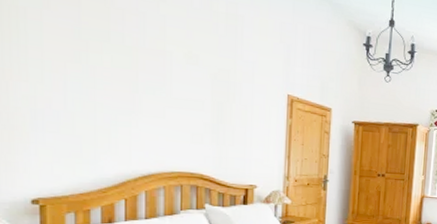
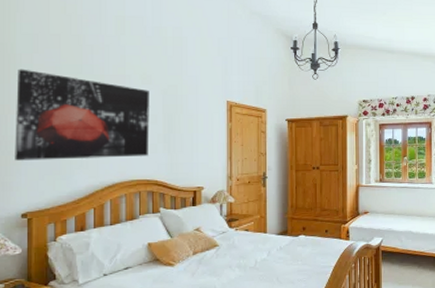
wall art: none [20,26,195,146] -> present [15,69,149,161]

